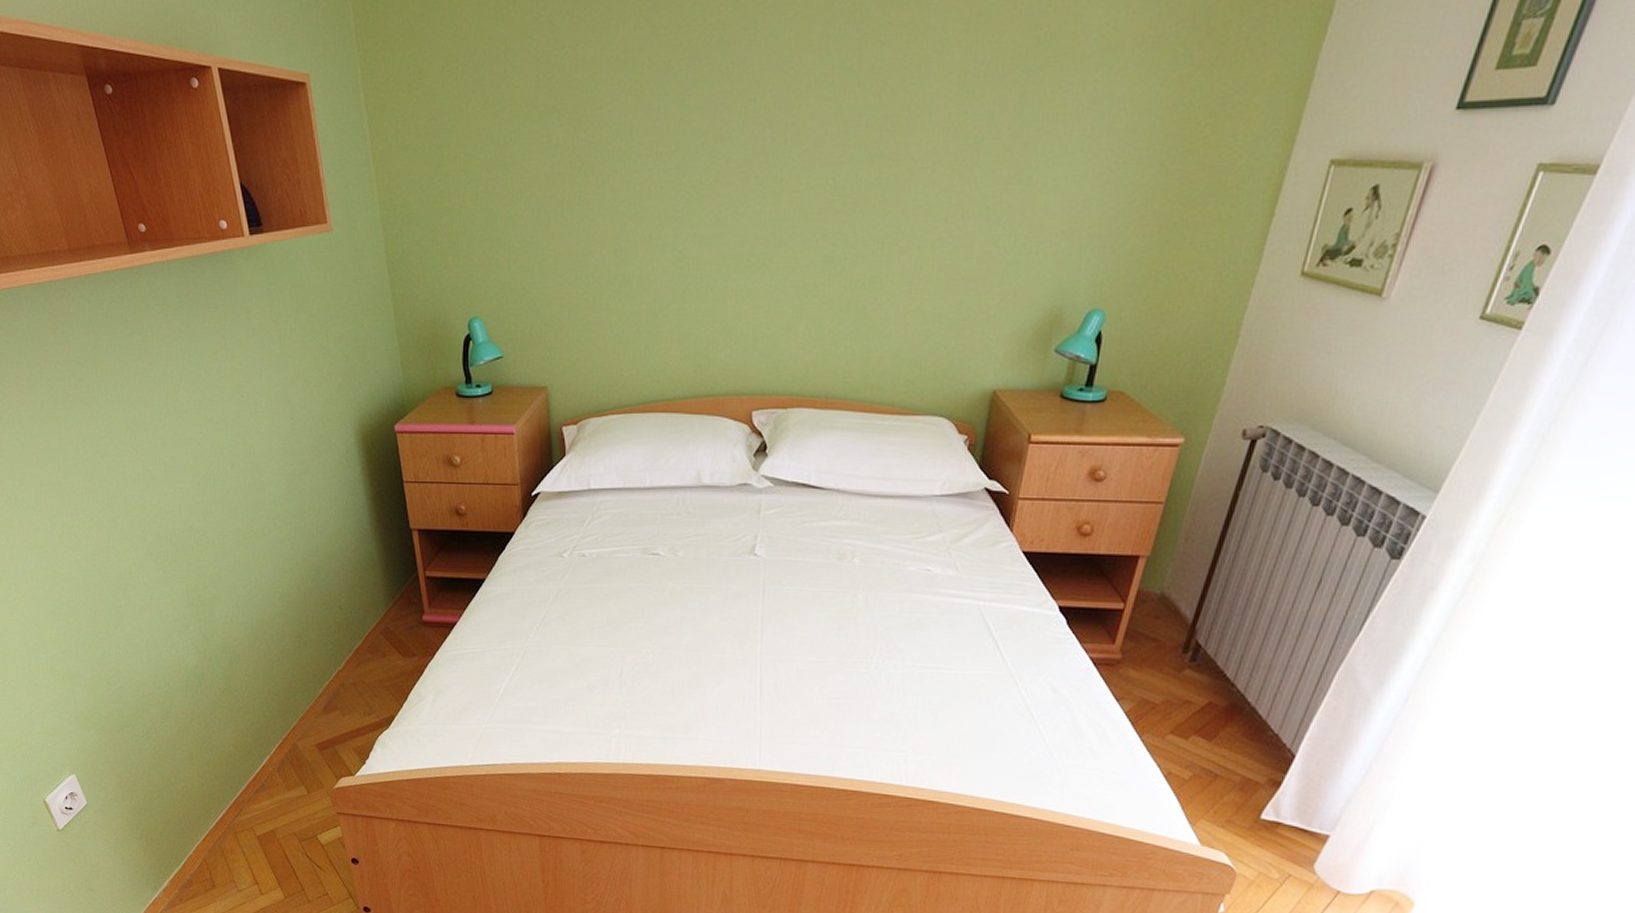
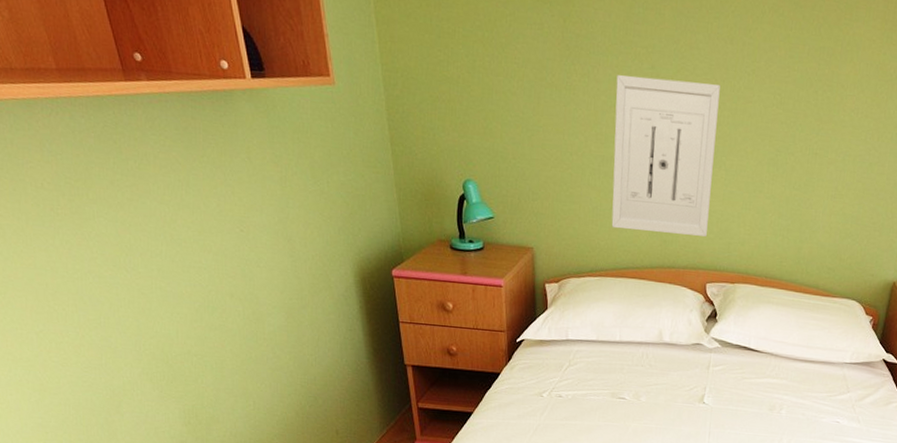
wall art: none [635,177,759,357] -> present [611,75,720,237]

